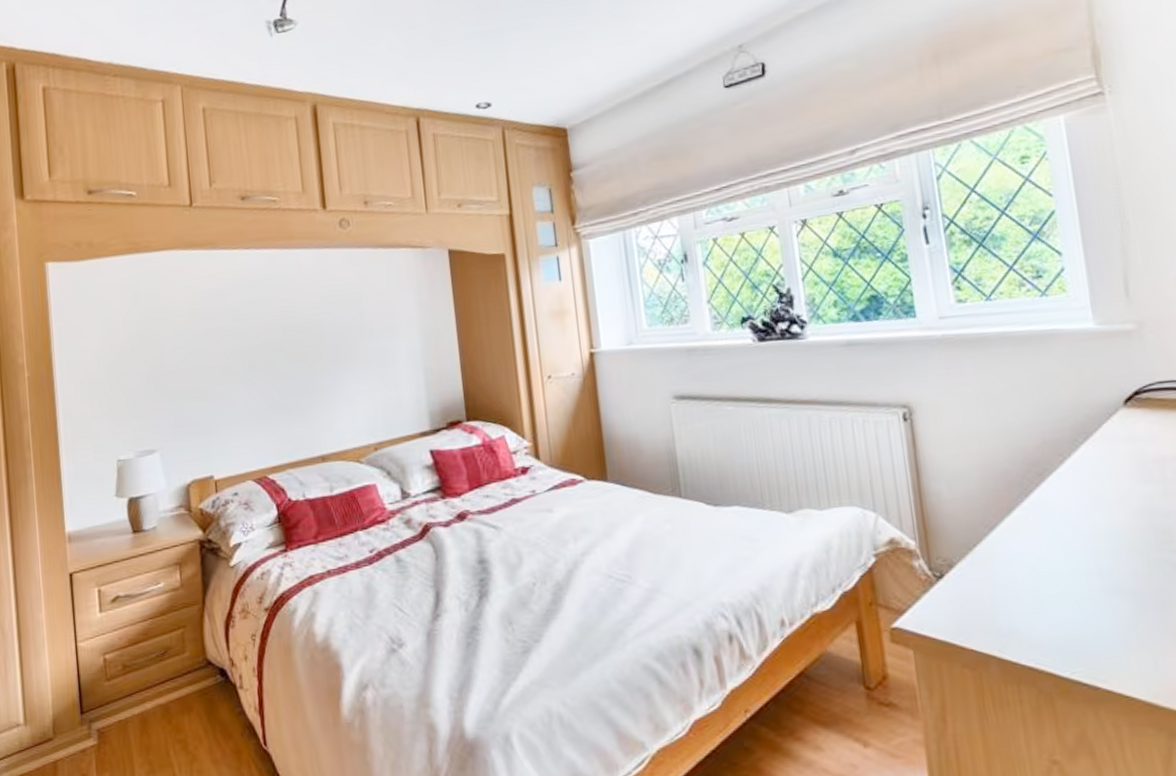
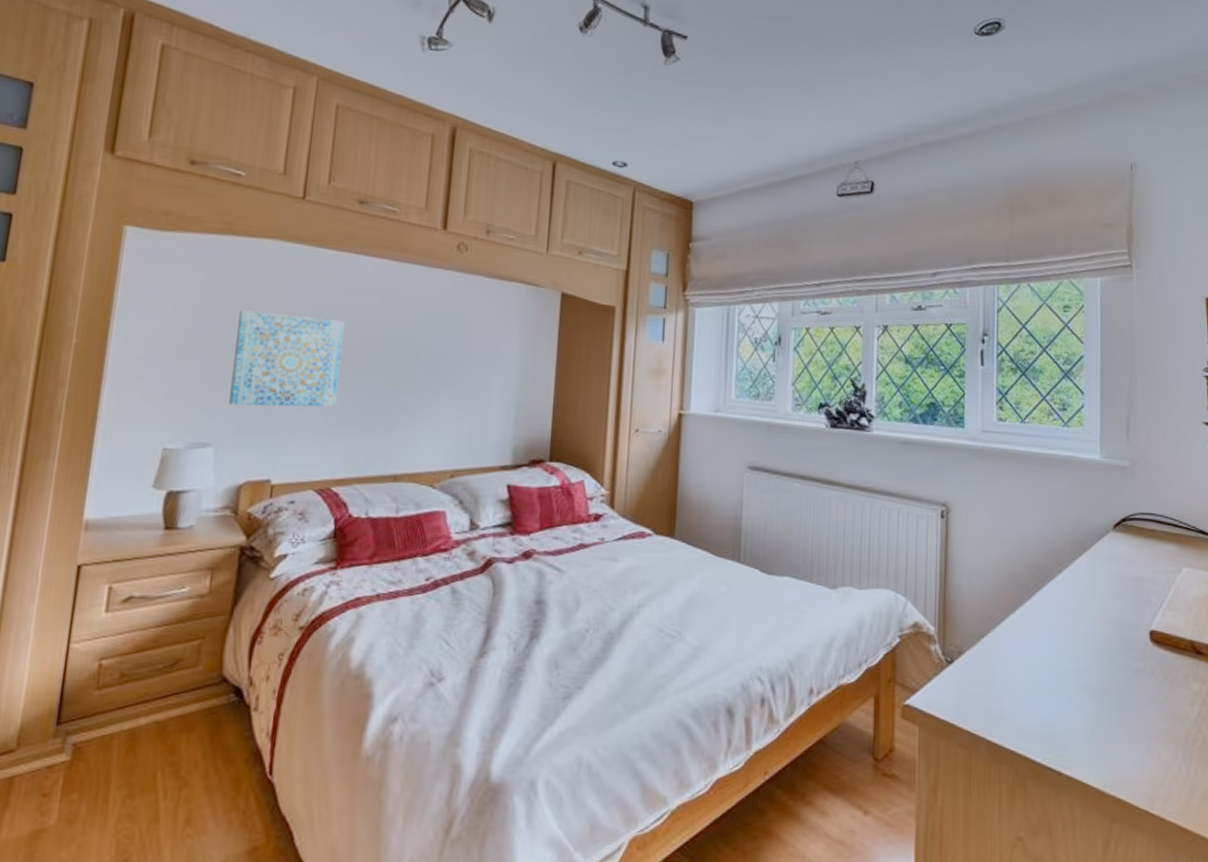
wall art: none [157,315,257,412] -> present [229,310,345,407]

